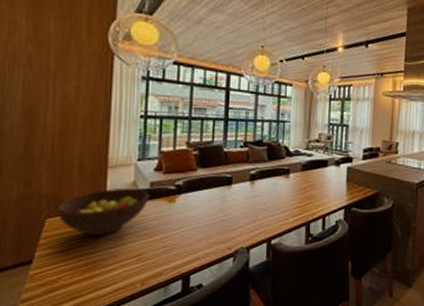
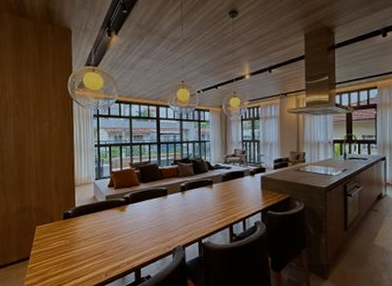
fruit bowl: present [57,187,149,236] -> none [43,201,106,239]

